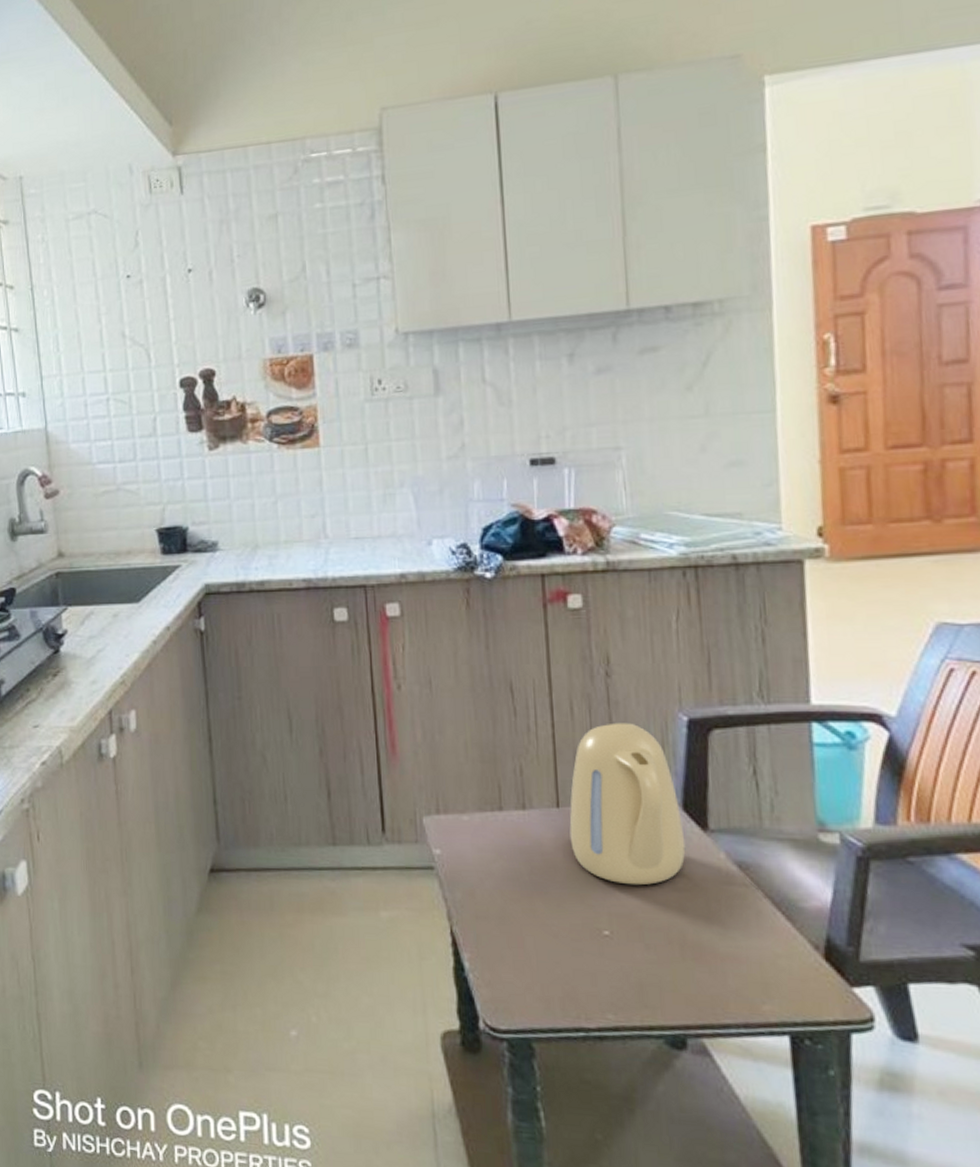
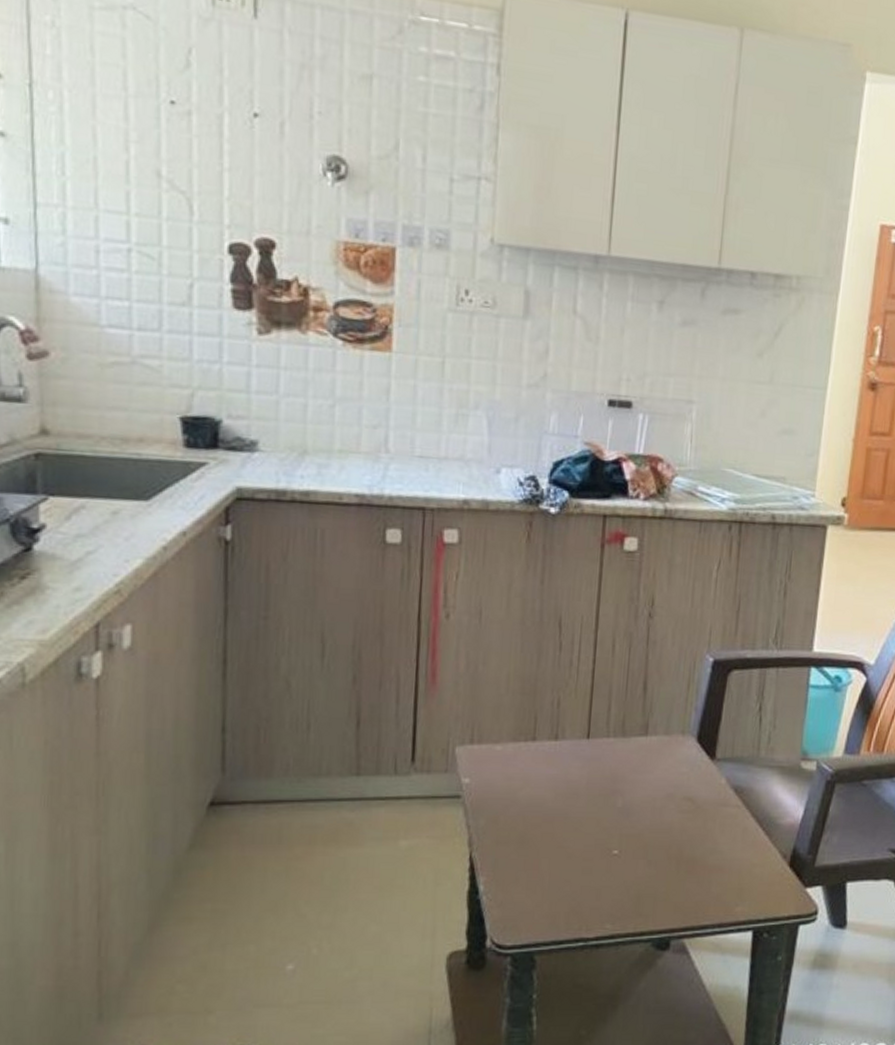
kettle: present [569,722,686,886] -> none [595,661,695,809]

